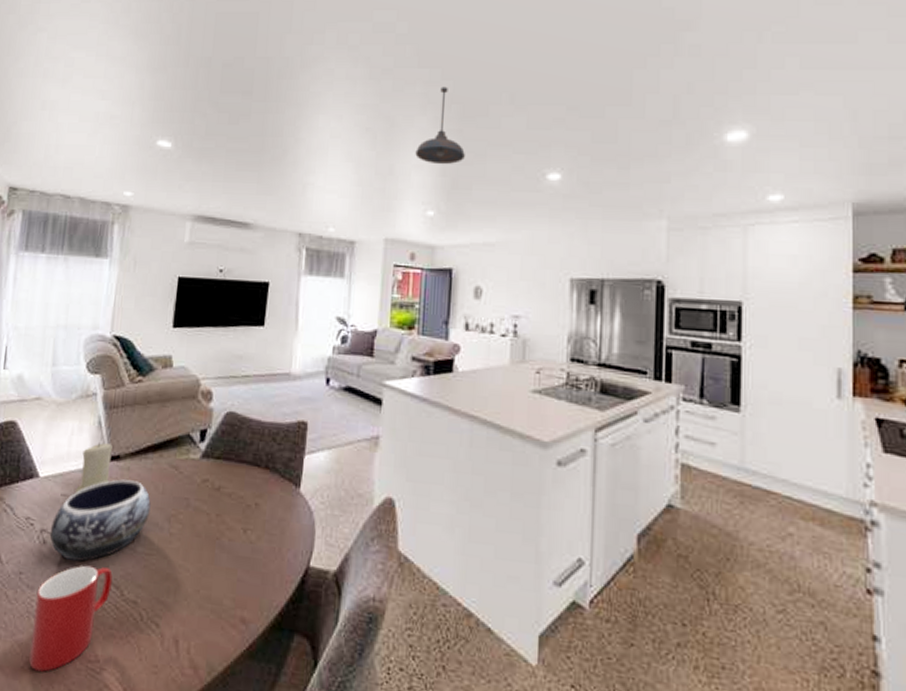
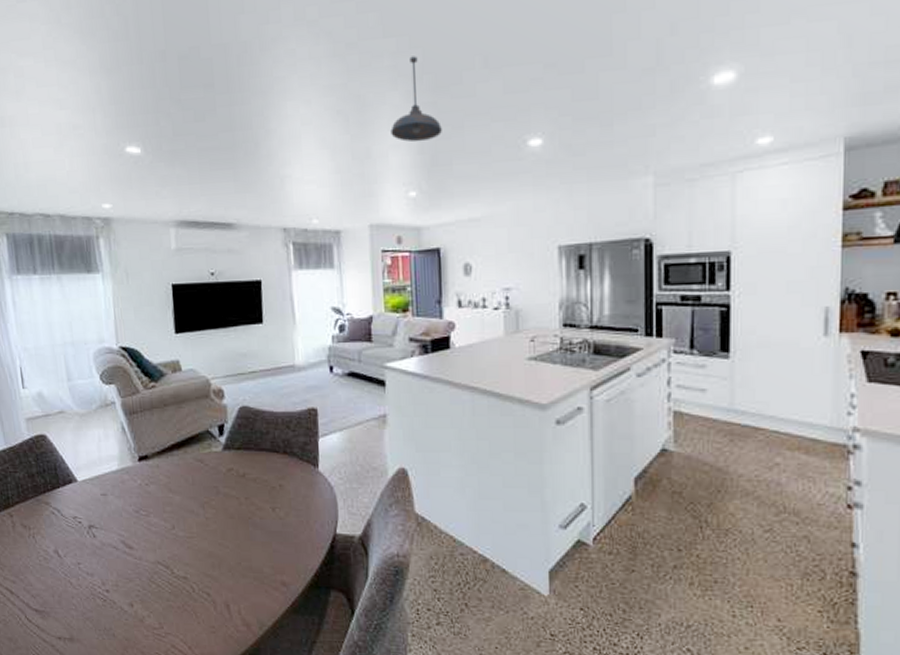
cup: present [29,565,113,672] -> none [96,552,162,640]
decorative bowl: present [49,479,151,562] -> none [97,476,185,550]
candle: present [76,443,113,493] -> none [112,446,142,492]

